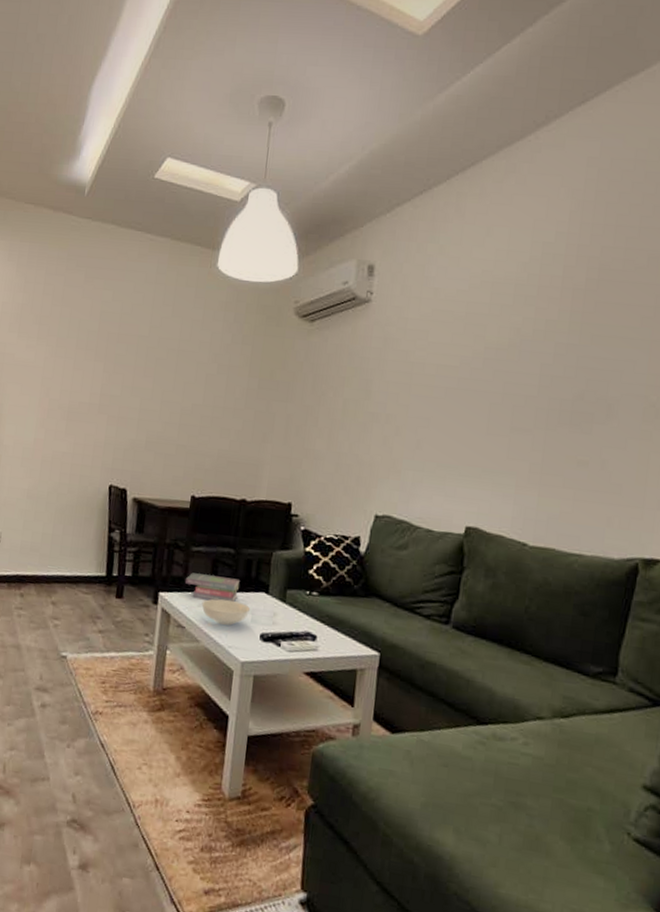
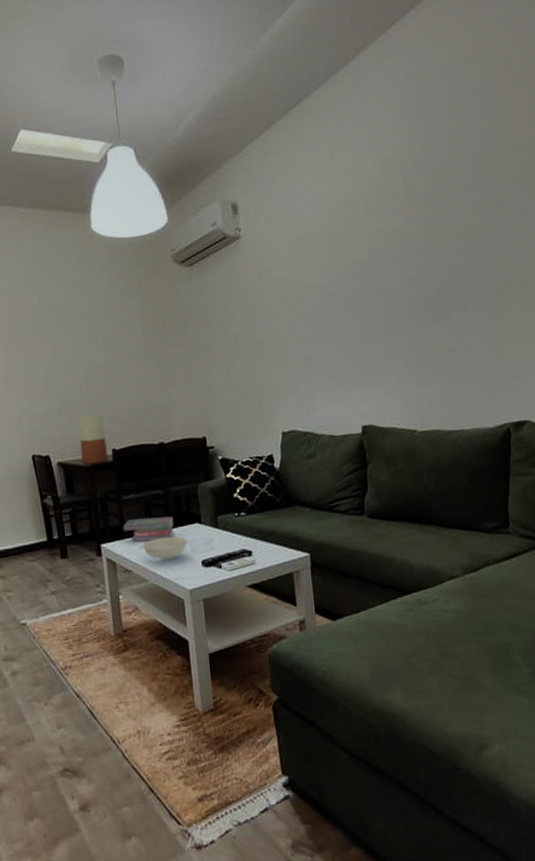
vase: none [157,455,189,508] -> present [78,414,109,465]

